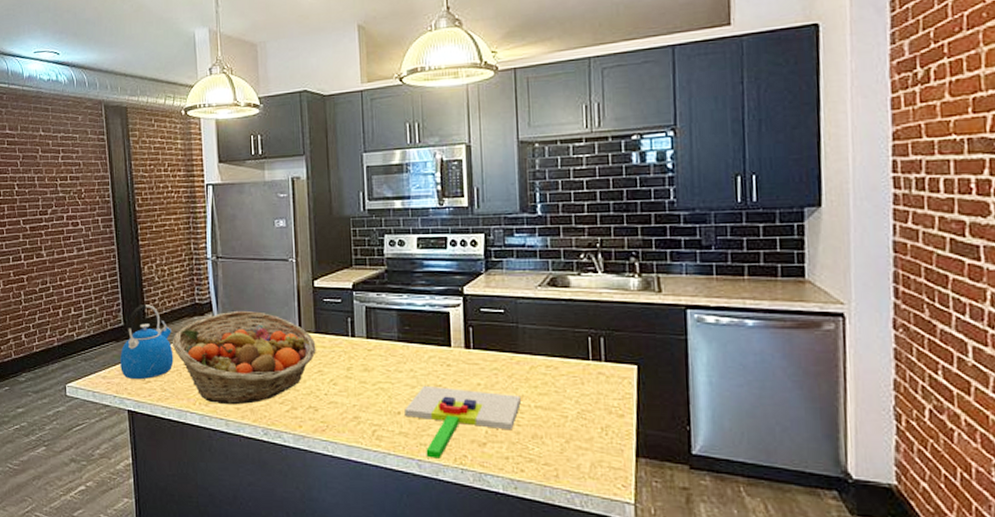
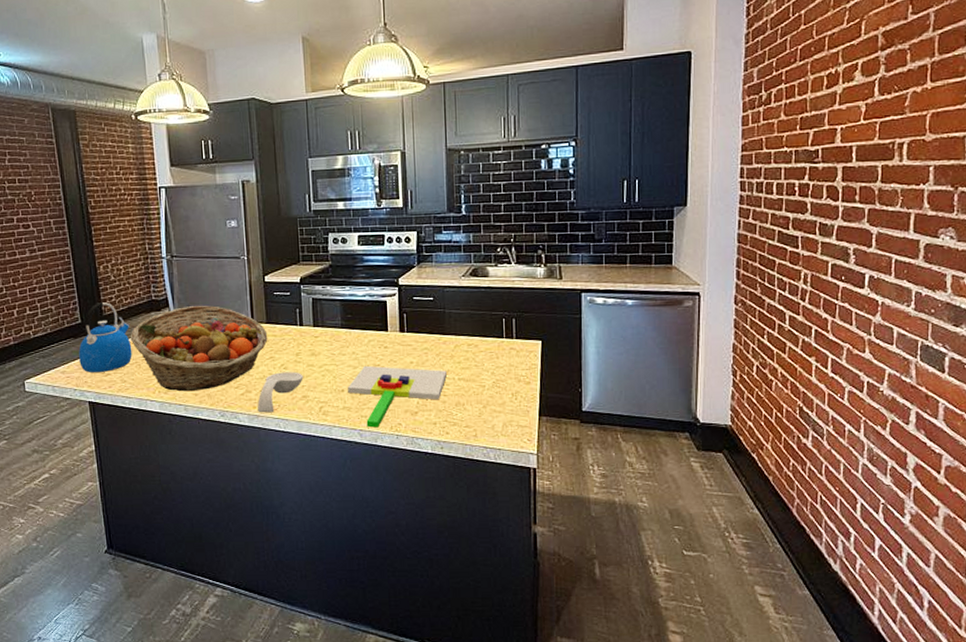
spoon rest: none [304,388,355,434] -> present [257,371,303,413]

